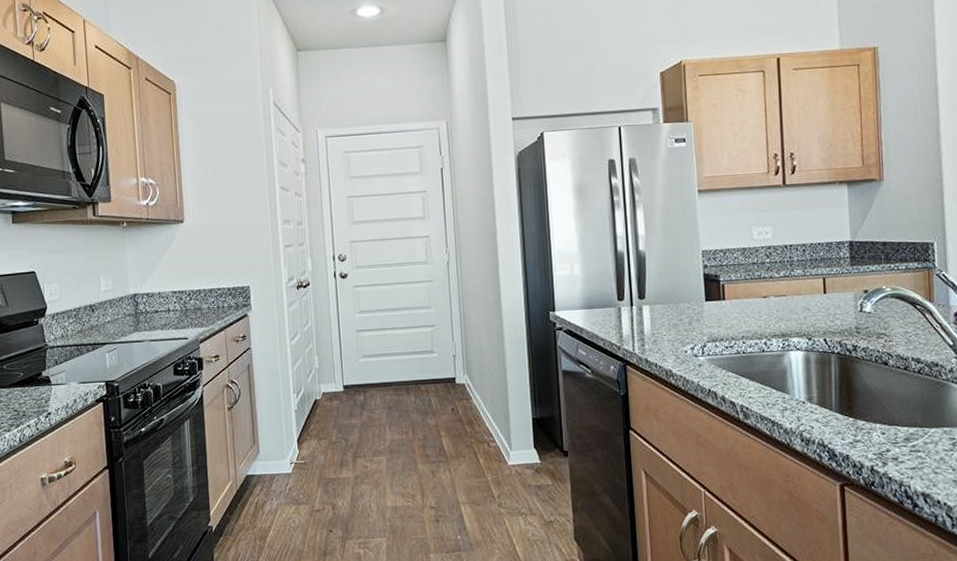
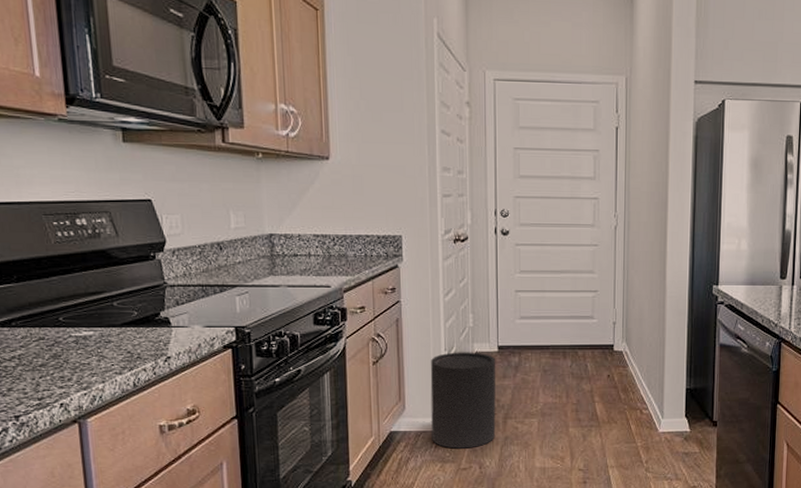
trash can: none [281,392,347,490] -> present [430,352,496,449]

